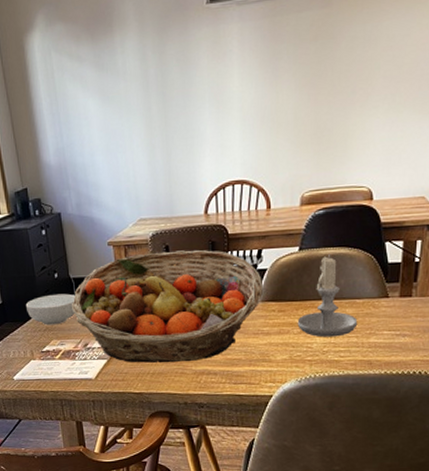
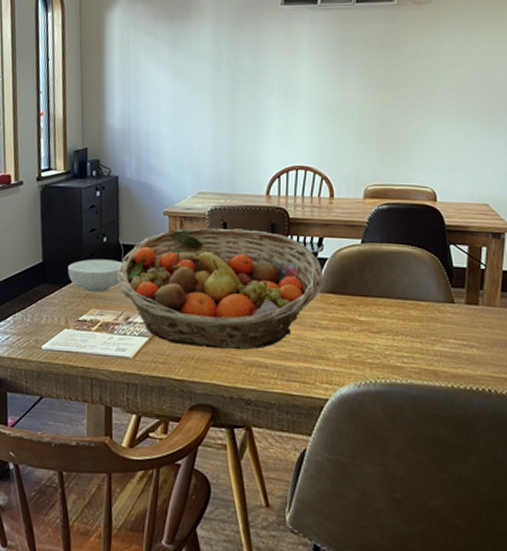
candle: present [297,254,358,338] -> none [357,251,422,340]

